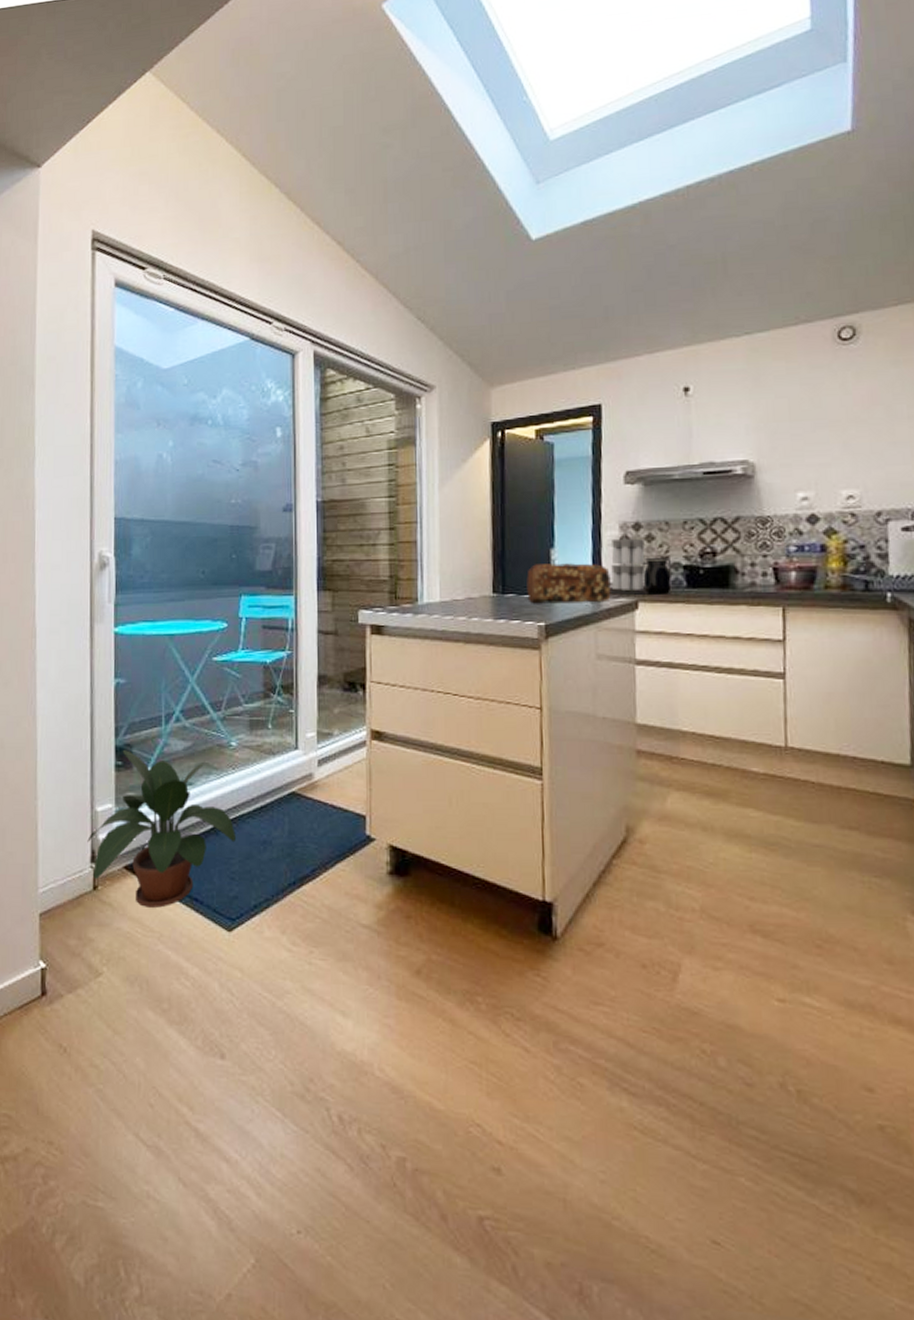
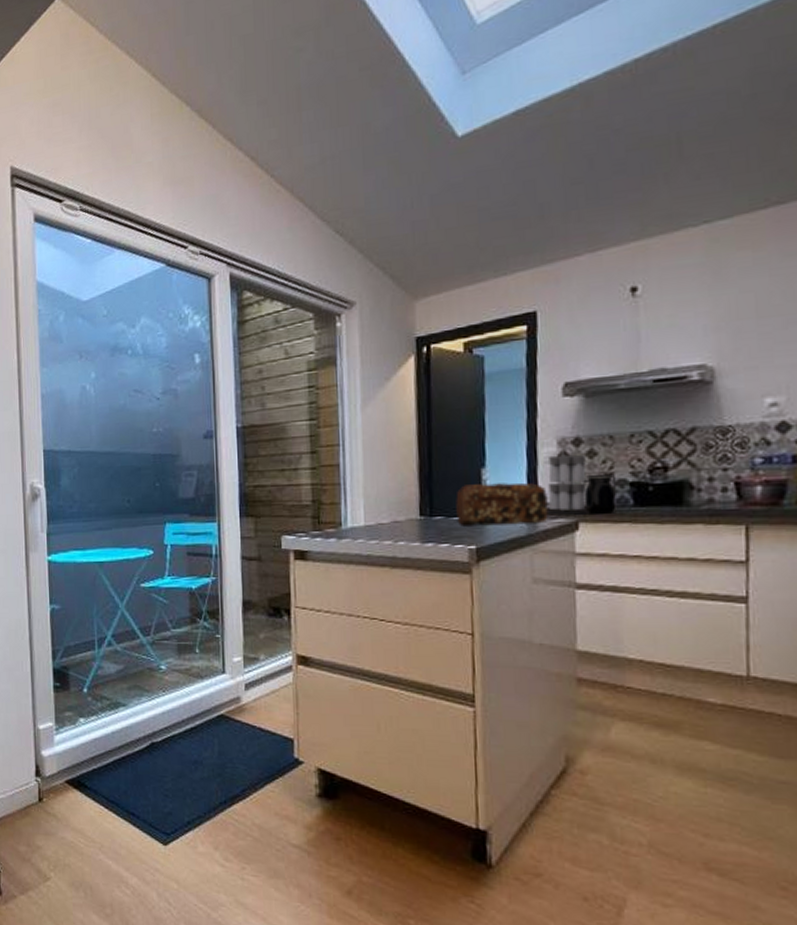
potted plant: present [87,750,236,908] -> none [32,672,168,820]

